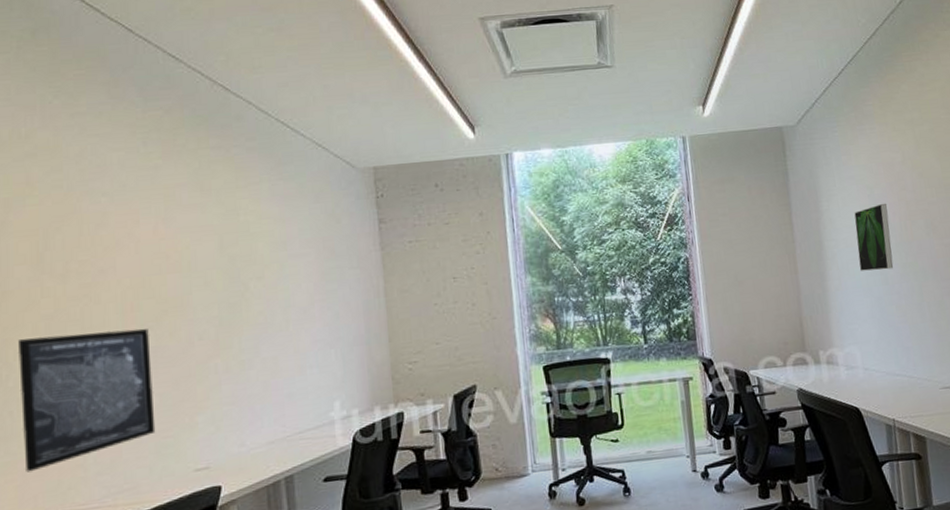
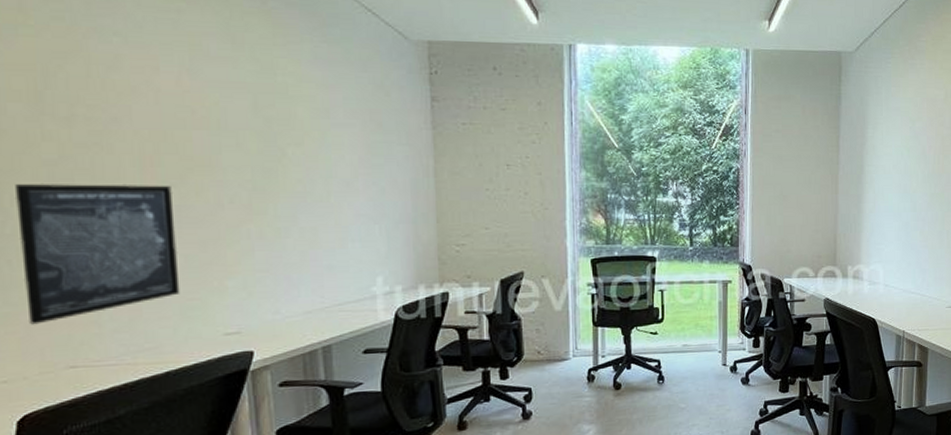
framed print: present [854,203,894,271] -> none [893,136,926,198]

